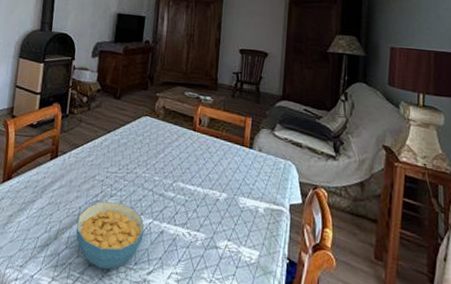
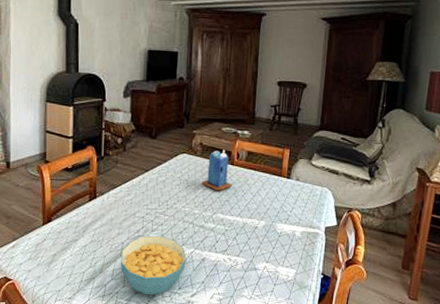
candle: none [163,114,193,158] -> present [202,150,232,191]

